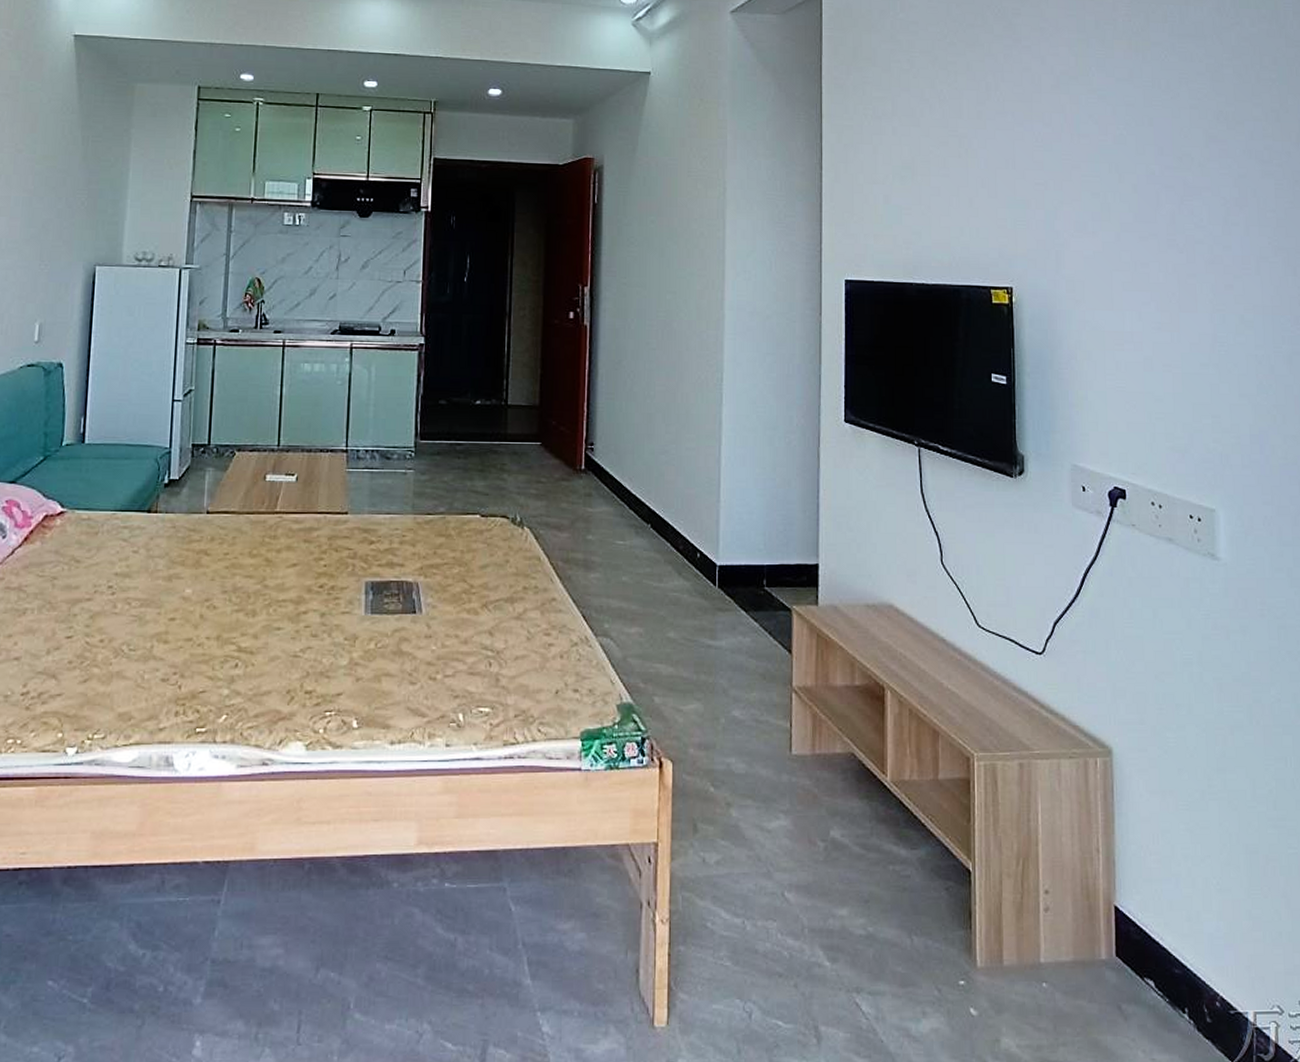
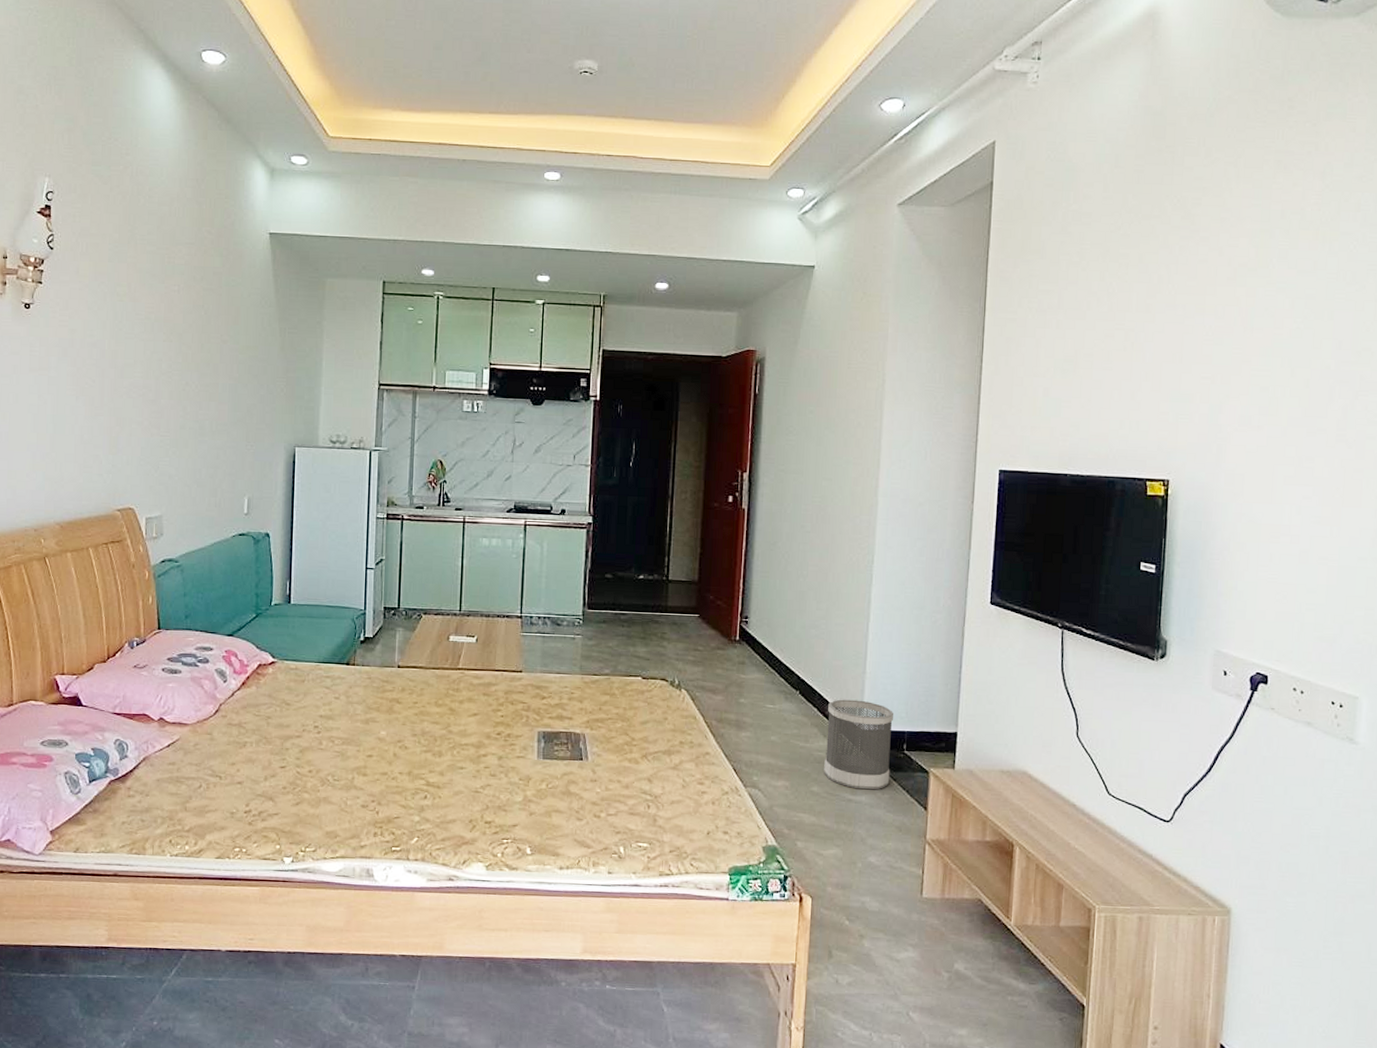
wastebasket: none [680,532,752,633] -> present [824,699,894,790]

